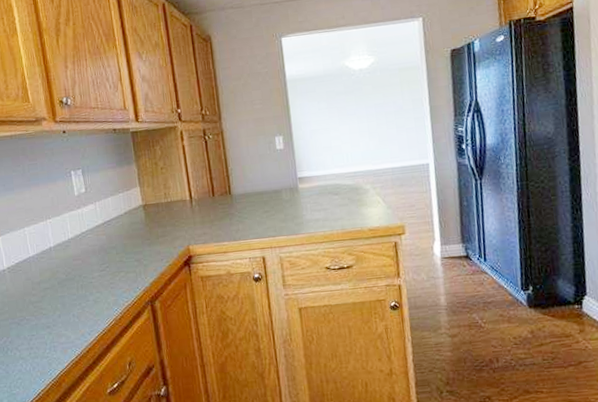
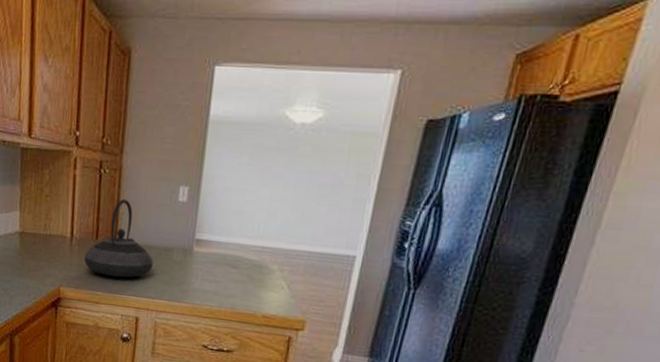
teapot: none [206,156,267,226] -> present [84,198,153,278]

